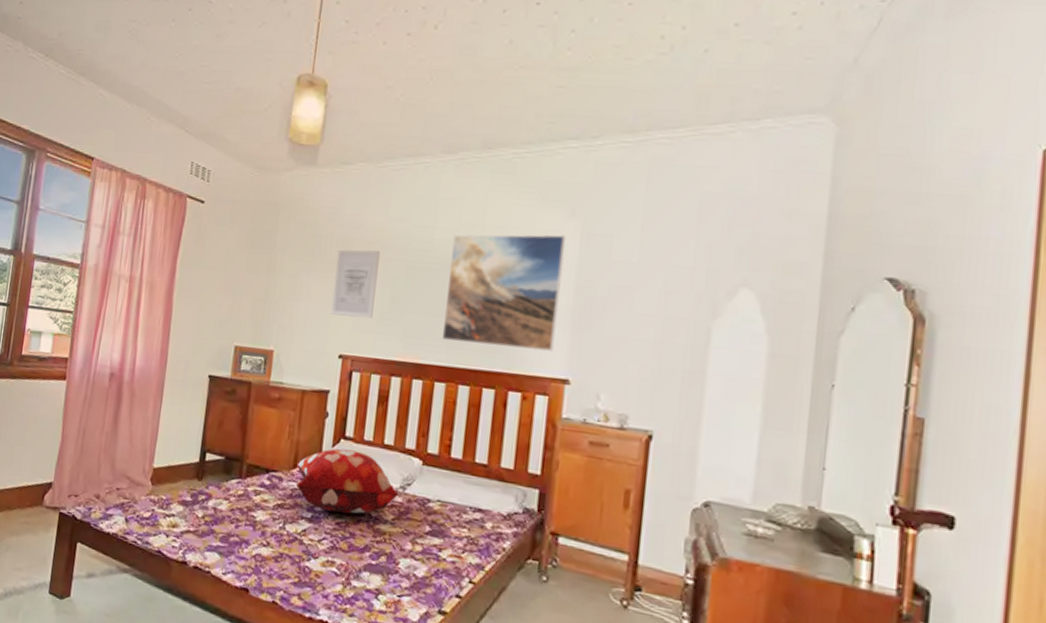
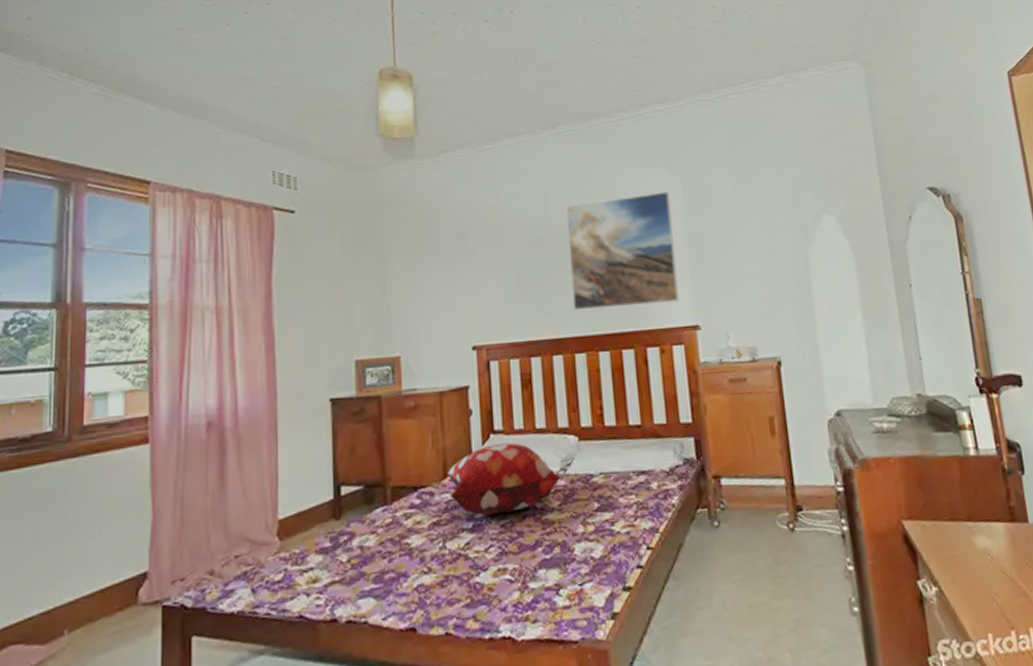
wall art: present [330,249,380,319] -> none [452,234,500,306]

